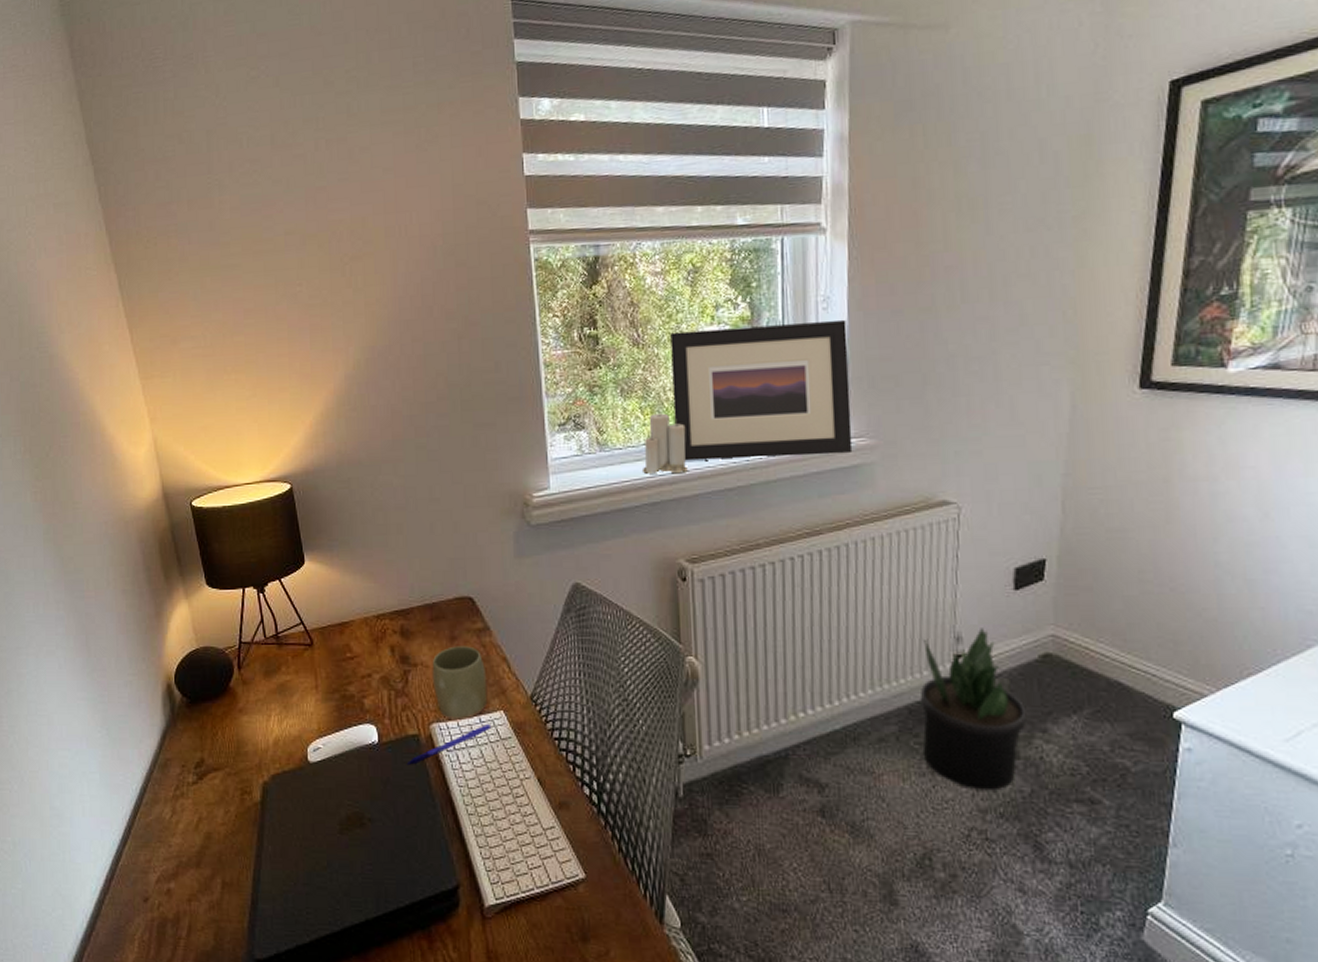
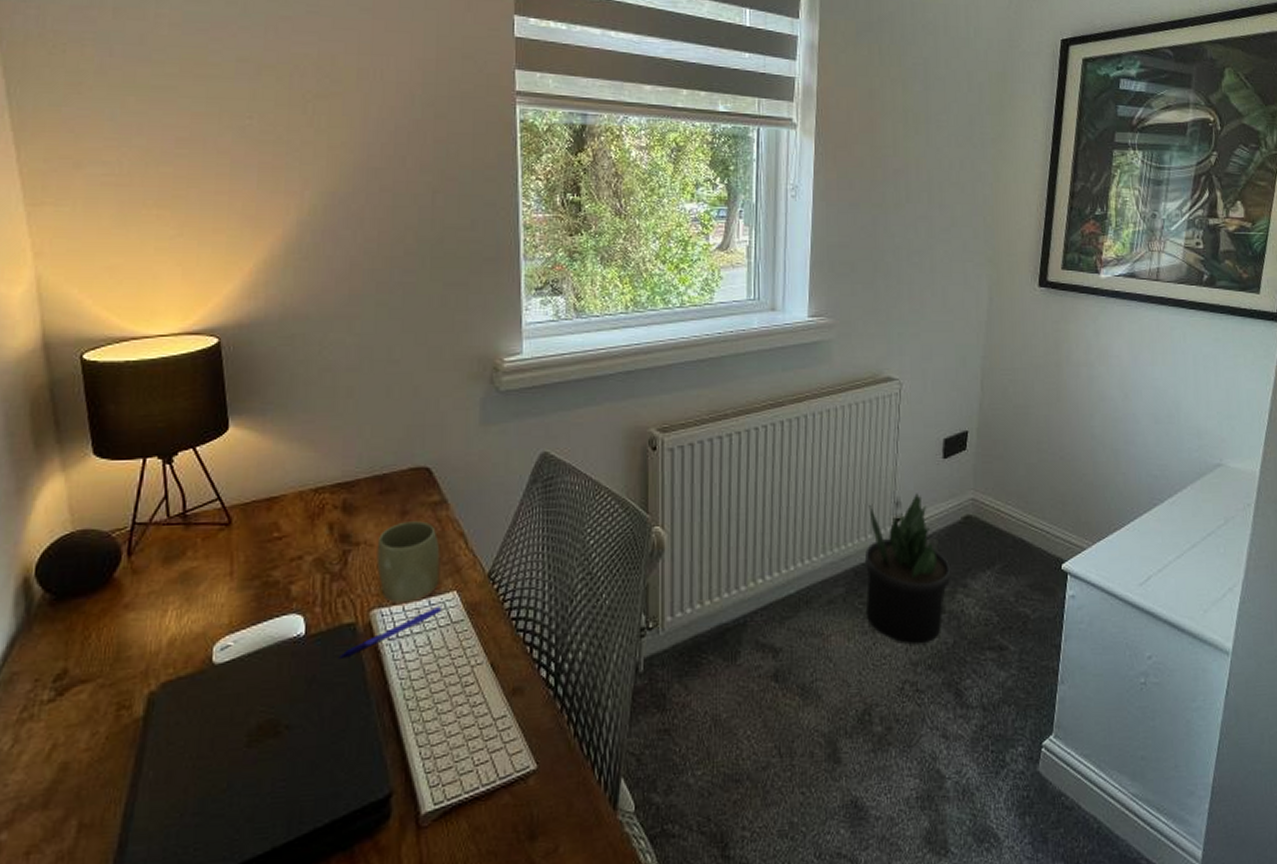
candle: present [643,410,688,475] -> none [619,280,663,344]
picture frame: present [670,319,853,461] -> none [652,206,813,331]

